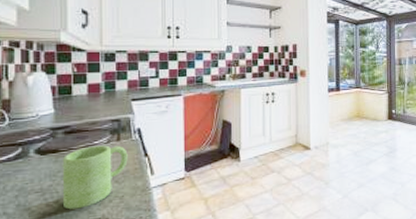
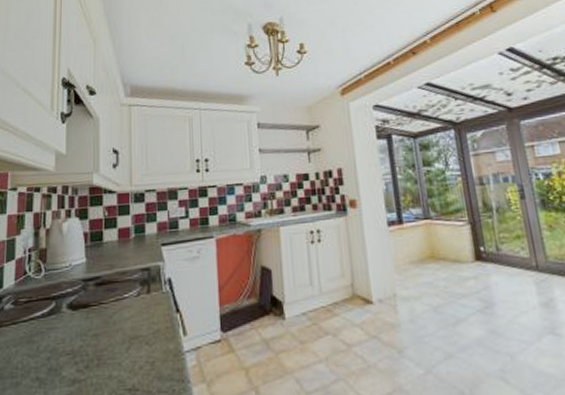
mug: present [62,145,128,210] -> none [92,299,159,377]

